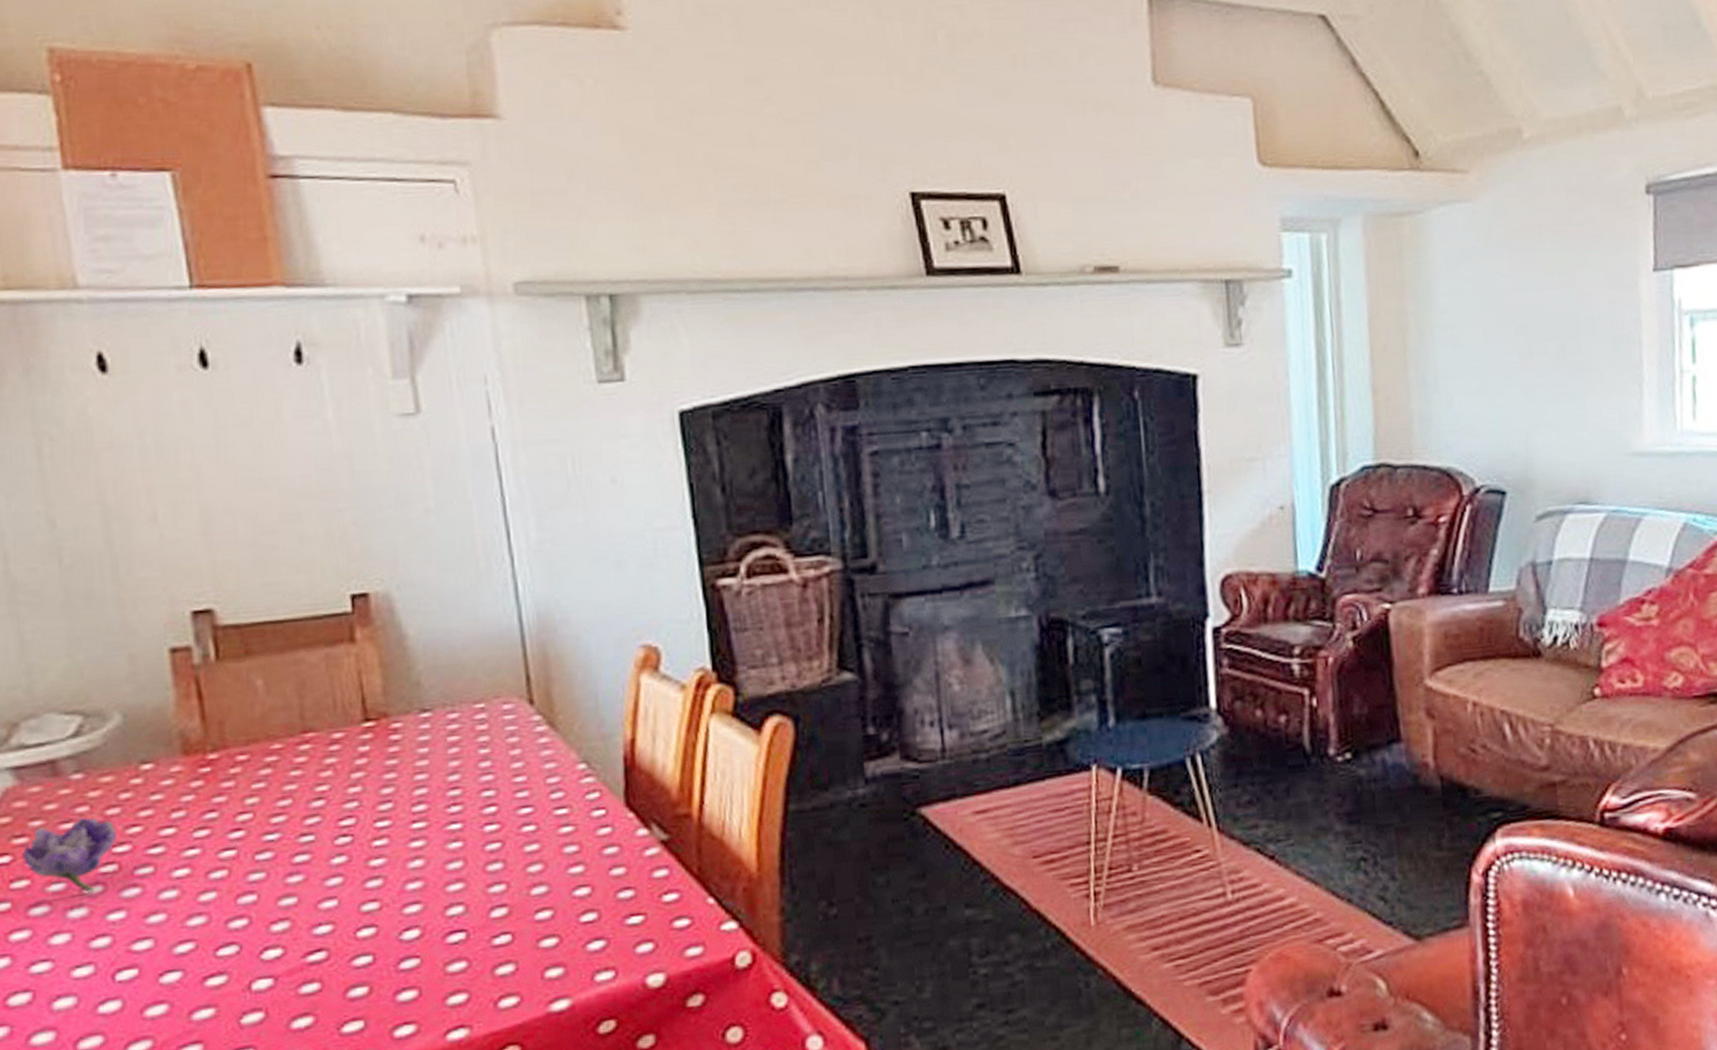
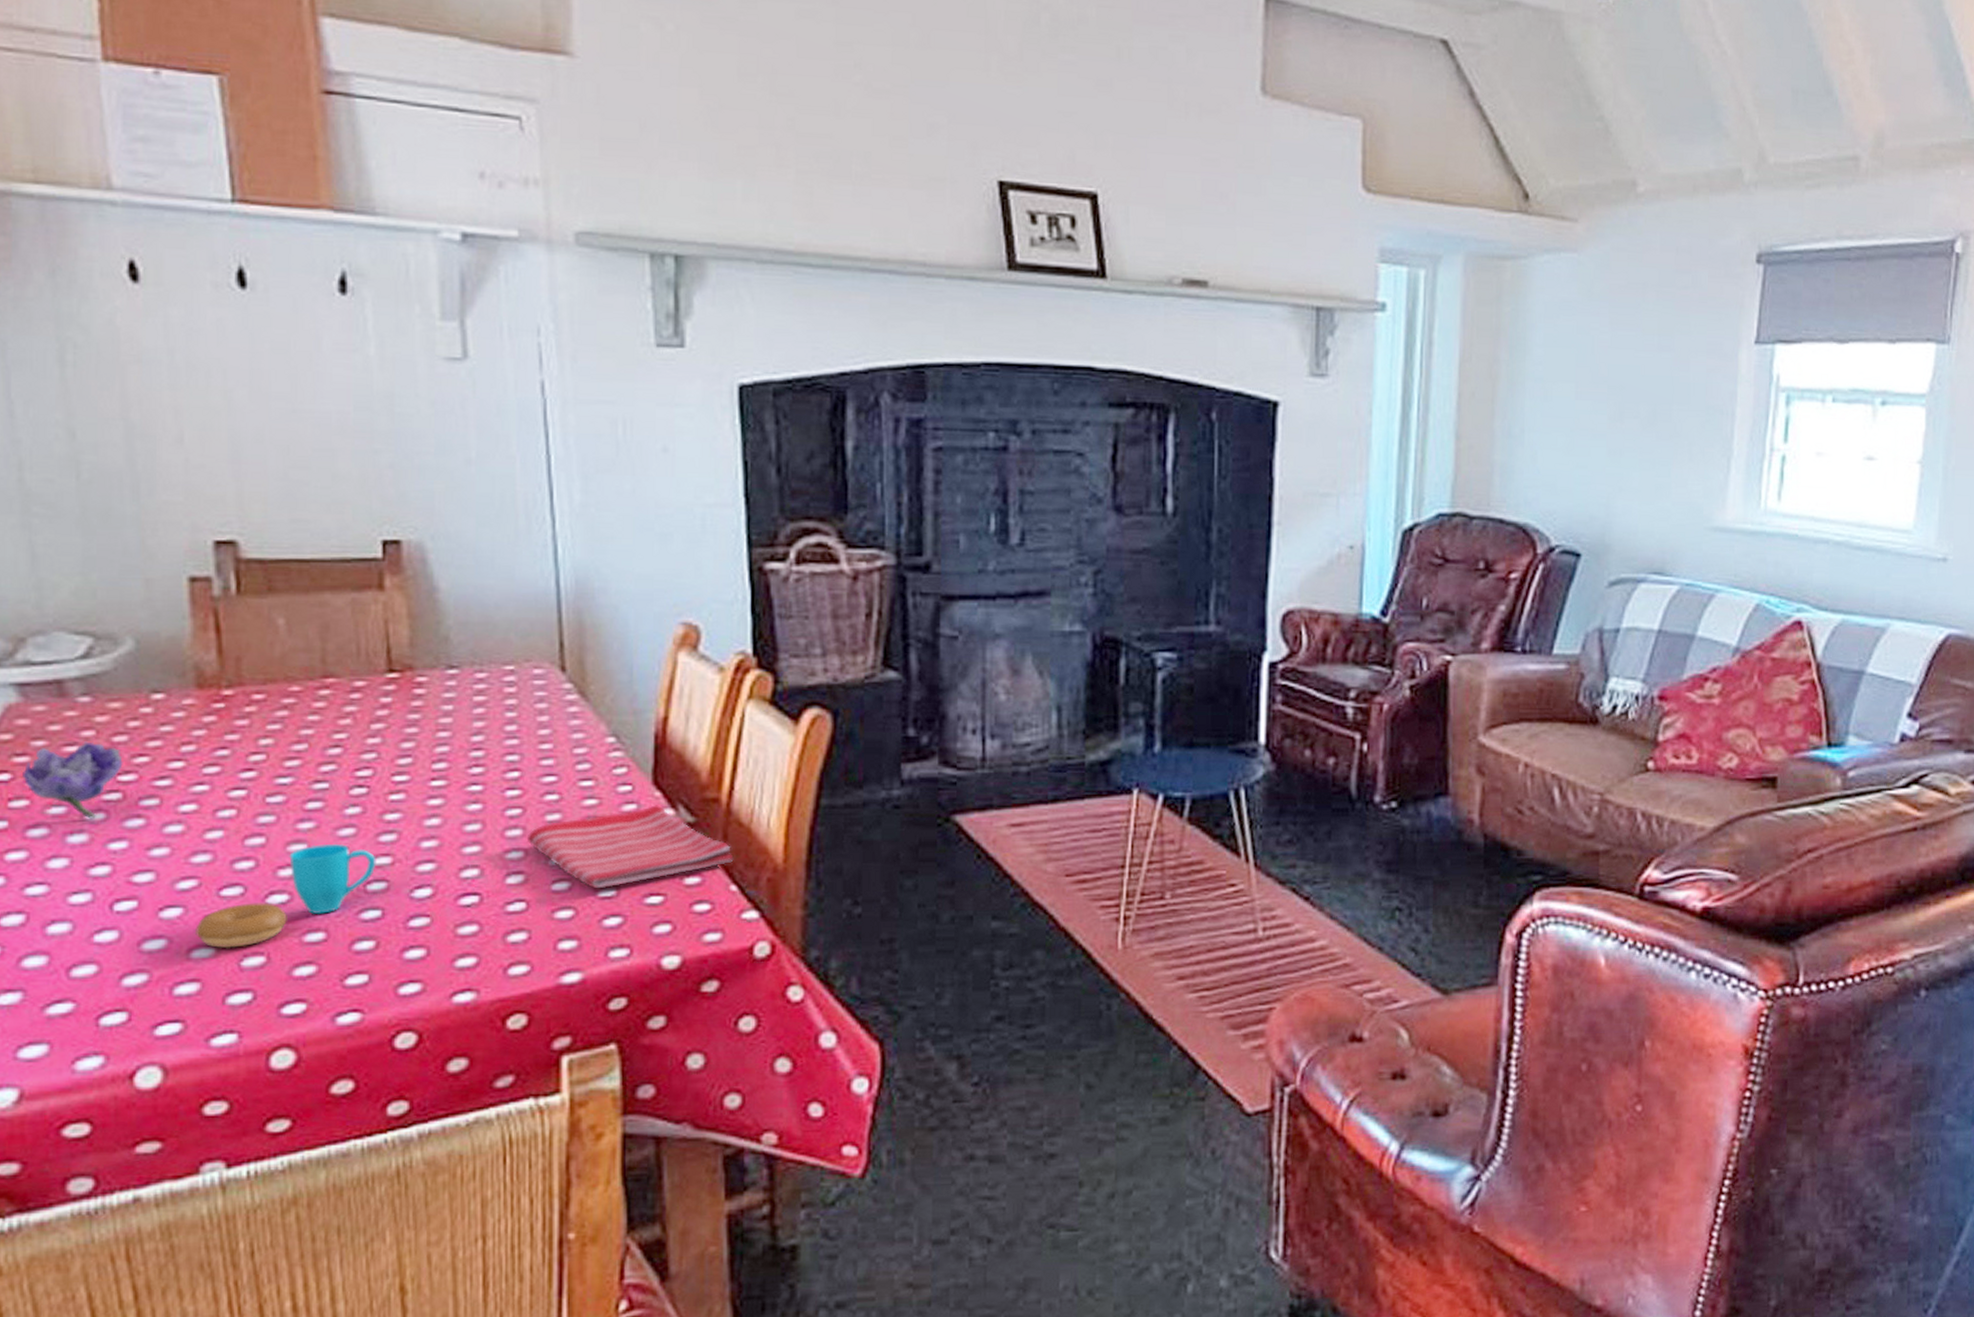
cup: none [194,894,365,1008] -> present [194,843,376,949]
dish towel: none [507,826,709,915] -> present [526,805,734,889]

